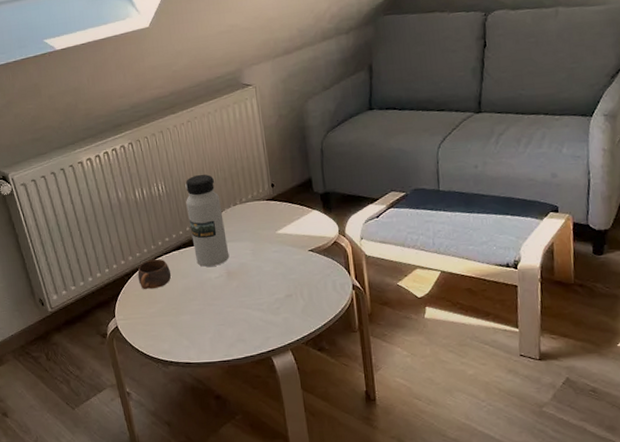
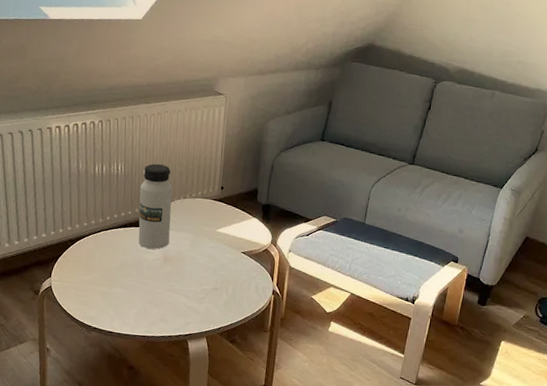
cup: present [137,259,172,290] -> none [80,231,113,259]

